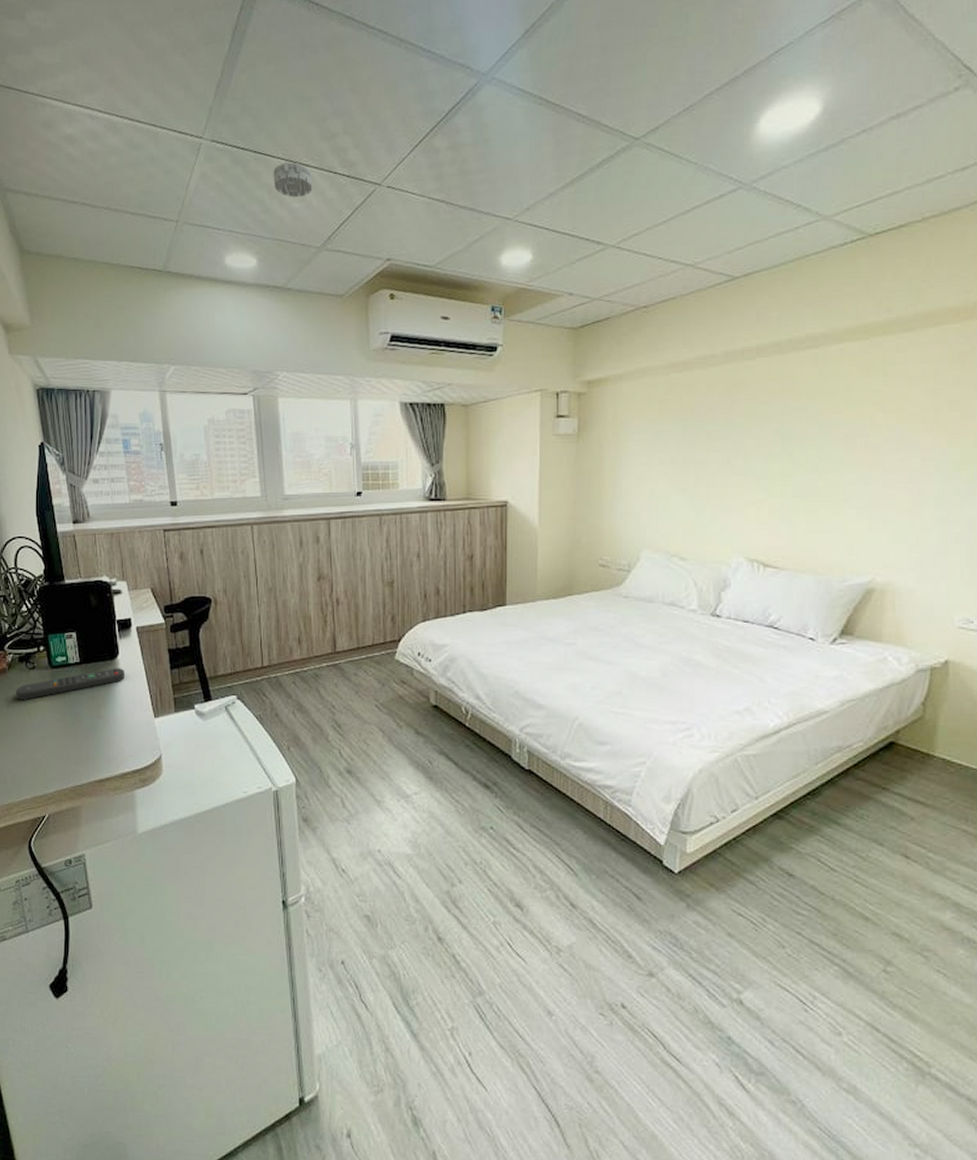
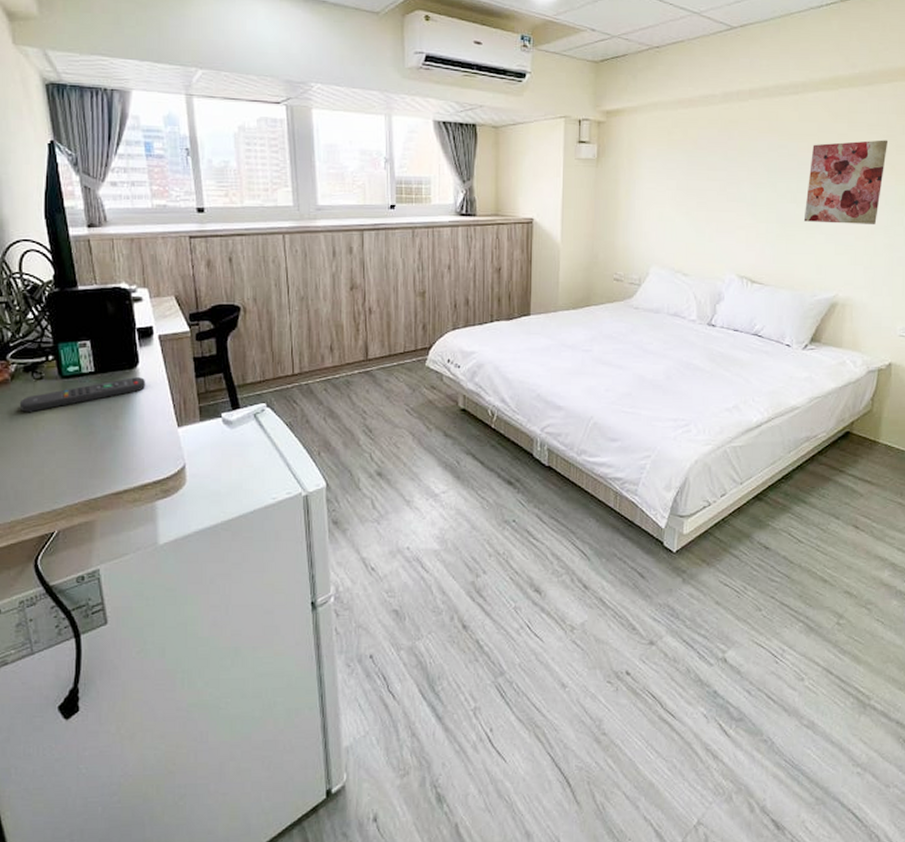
wall art: none [828,394,938,496] -> present [803,140,889,224]

